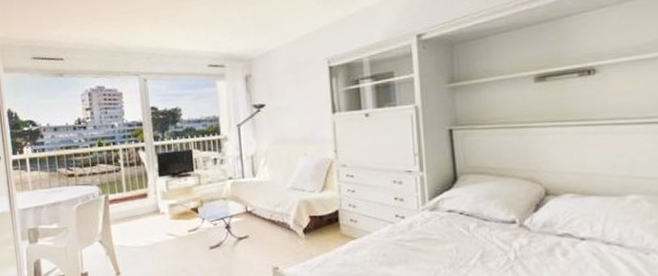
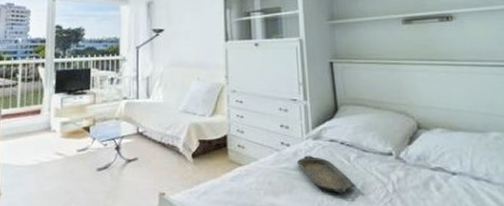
serving tray: none [413,226,475,262] -> present [298,155,356,193]

